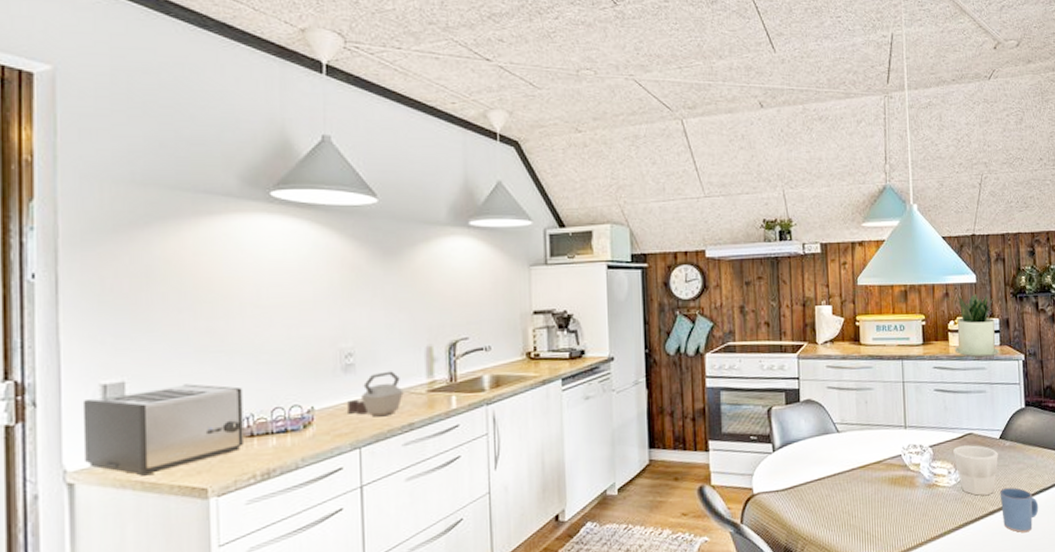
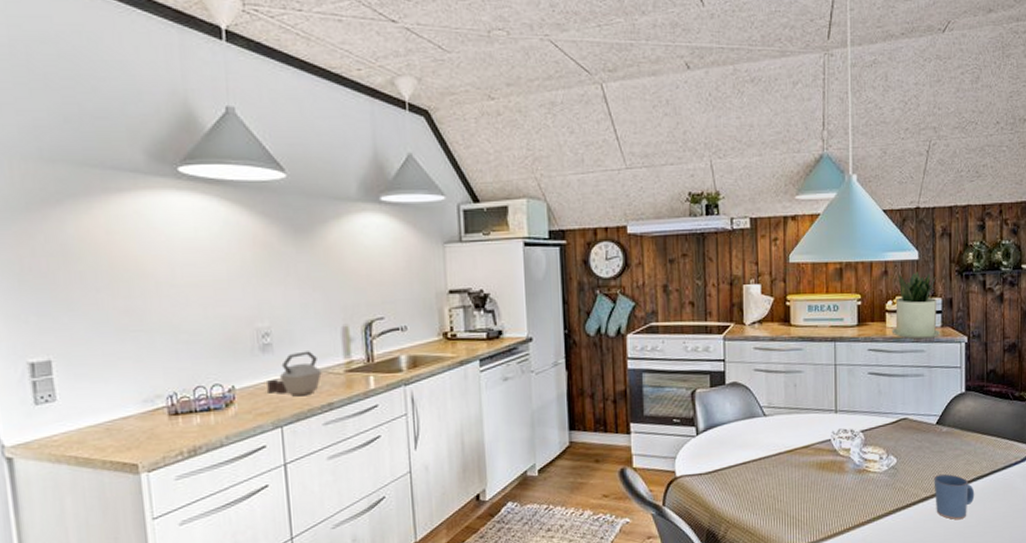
toaster: present [82,384,243,476] -> none [13,362,169,452]
cup: present [952,445,998,496] -> none [885,430,934,483]

